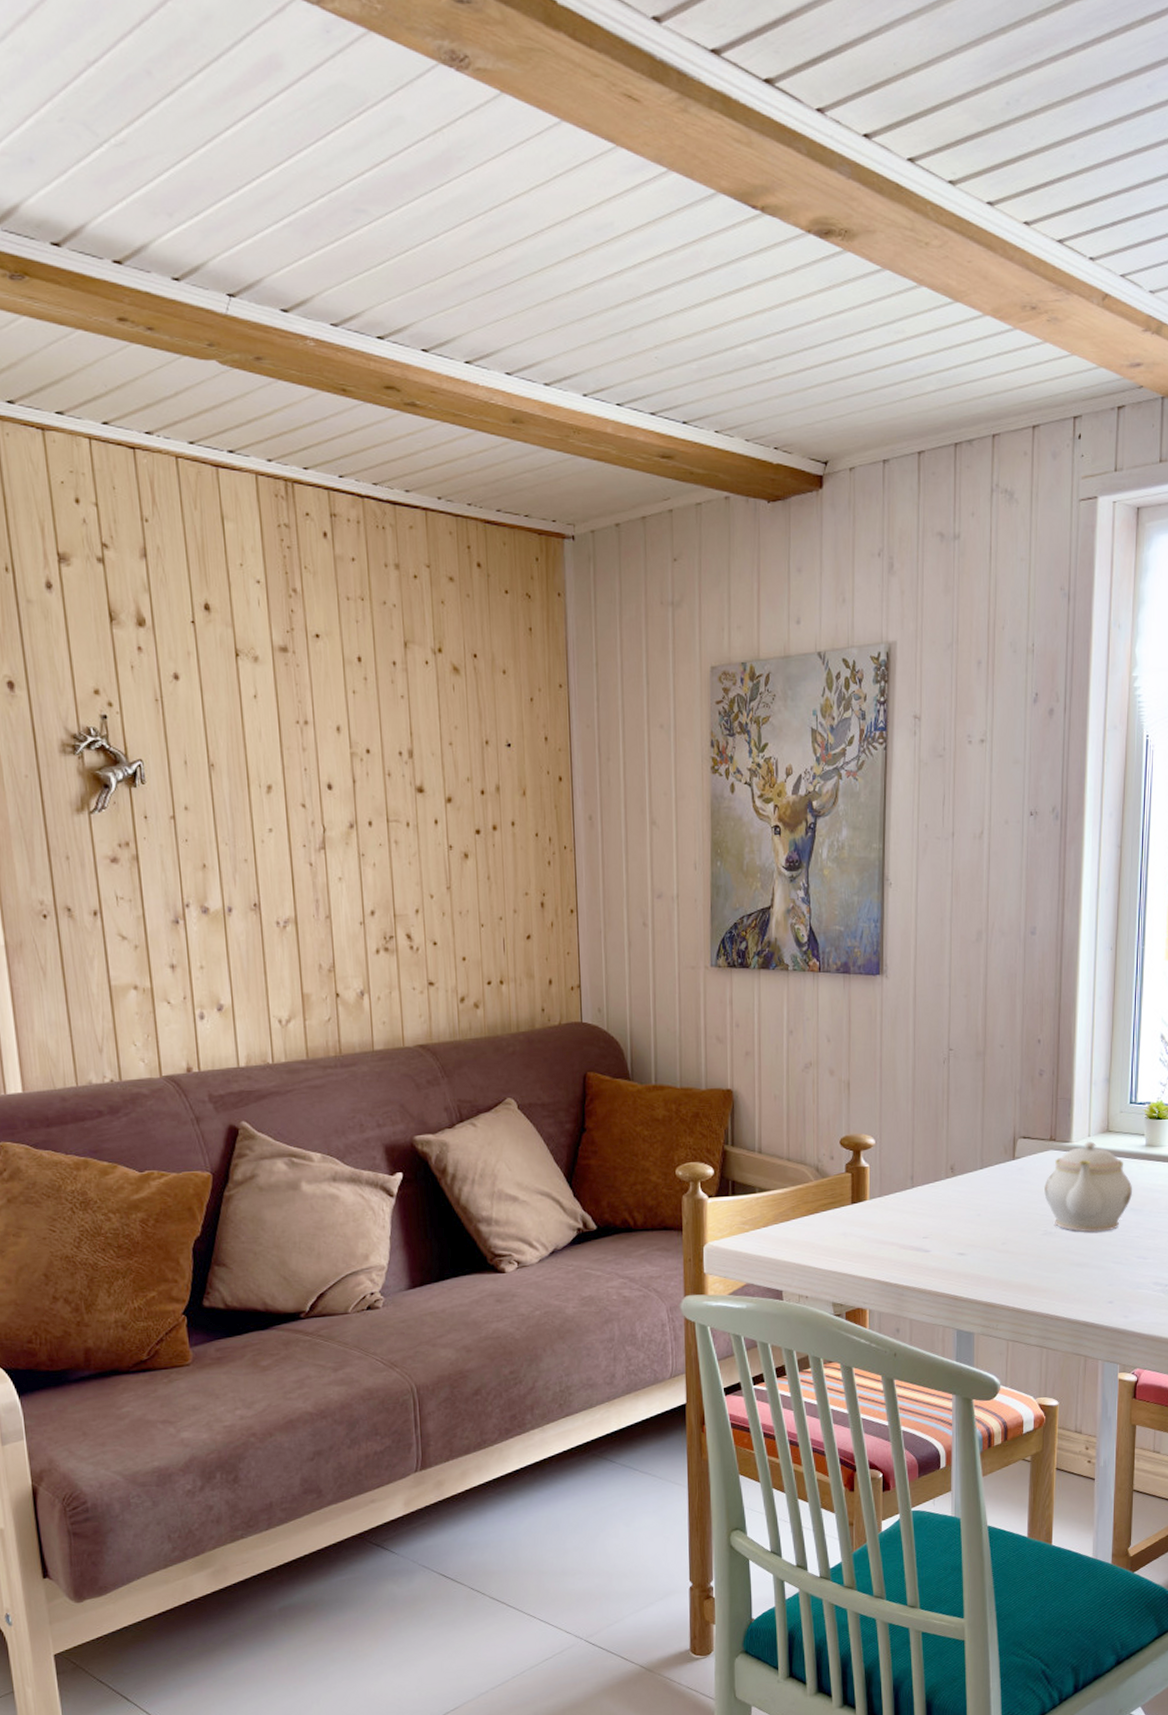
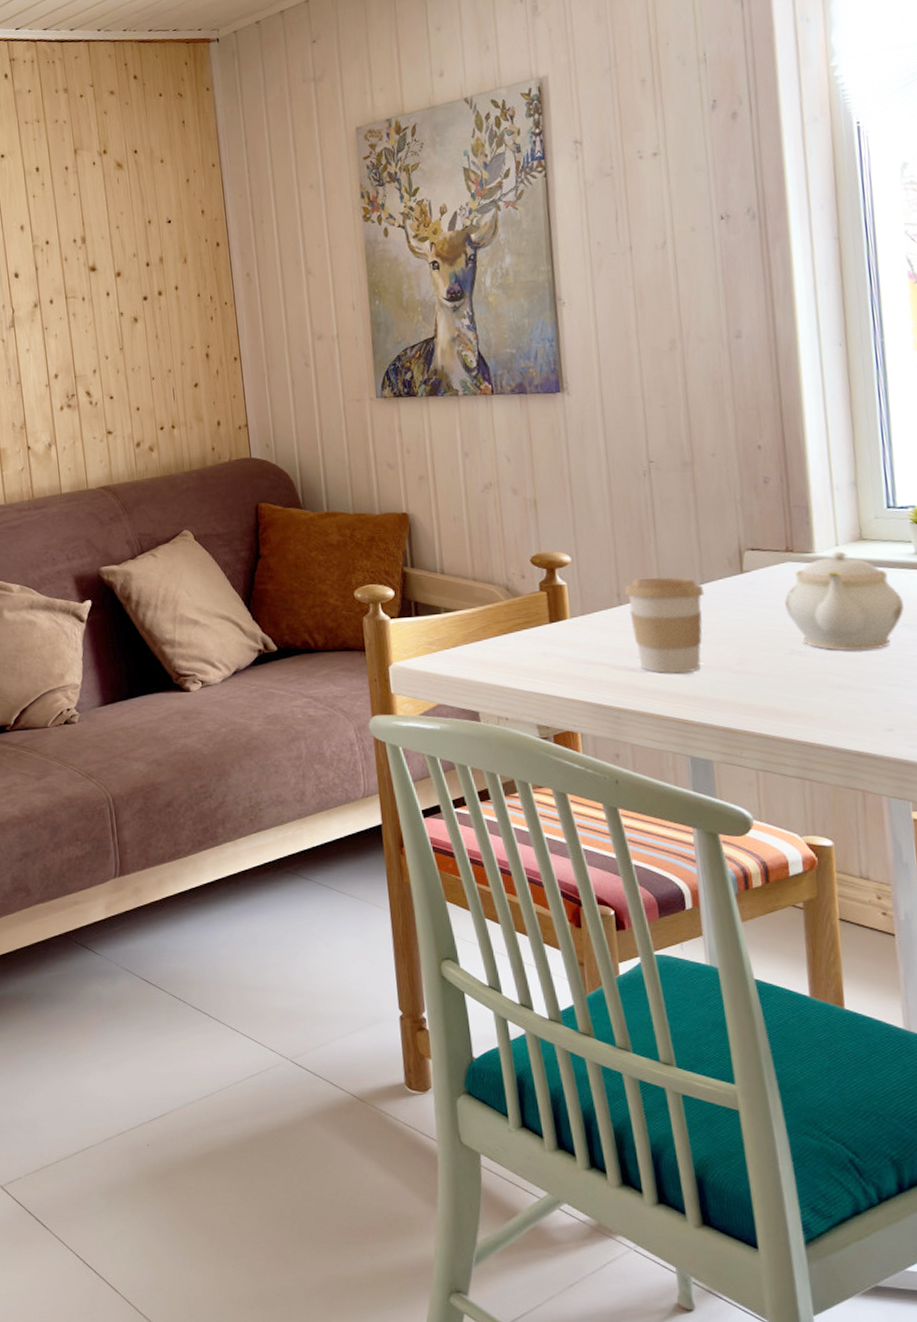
coffee cup: none [917,1162,983,1253] -> present [624,577,705,674]

